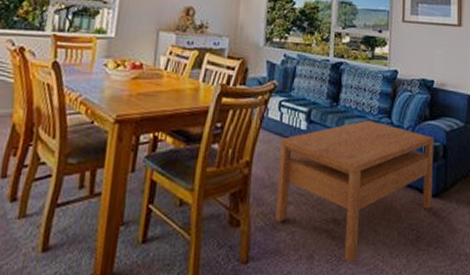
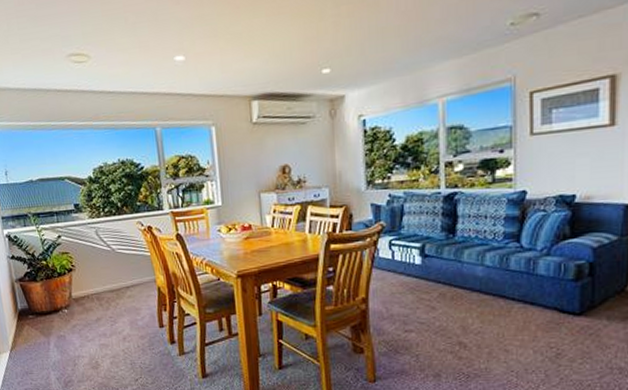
coffee table: present [275,120,435,263] -> none [394,246,578,380]

